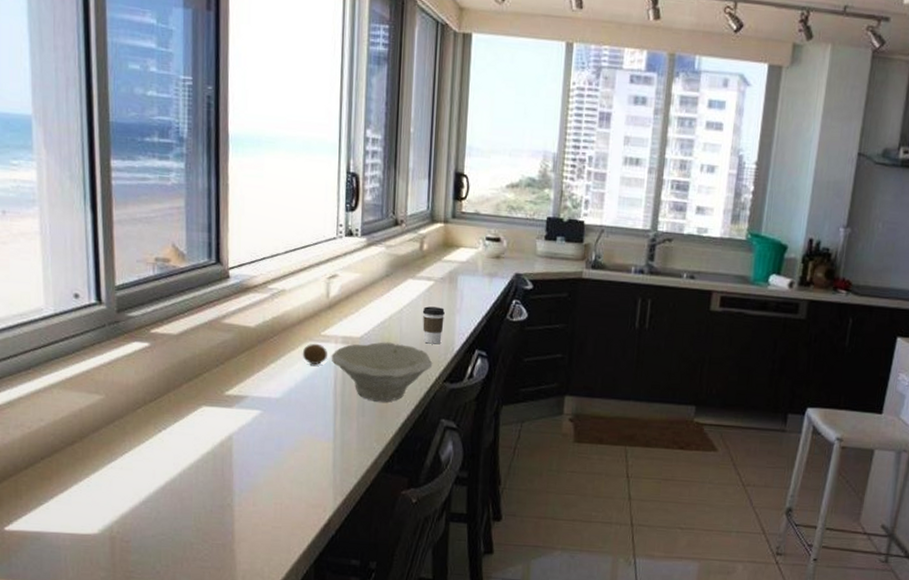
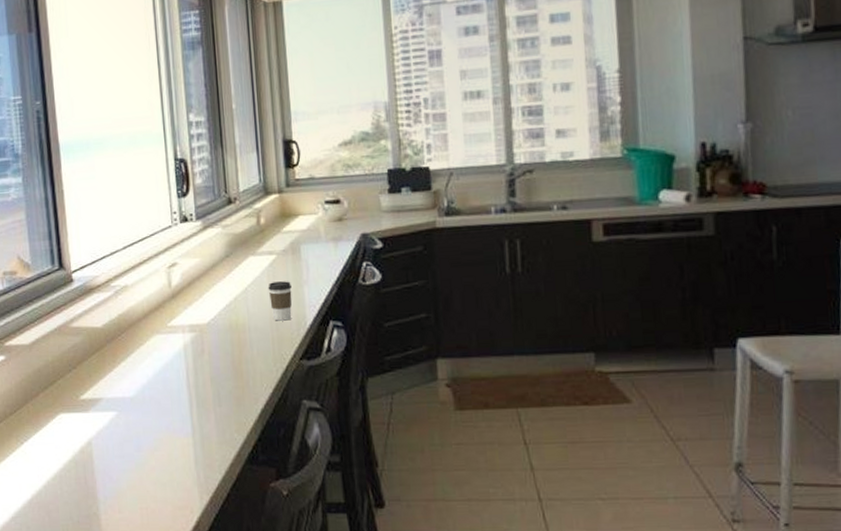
fruit: present [302,343,327,365] -> none [151,335,176,359]
bowl: present [331,342,433,402] -> none [180,324,286,389]

